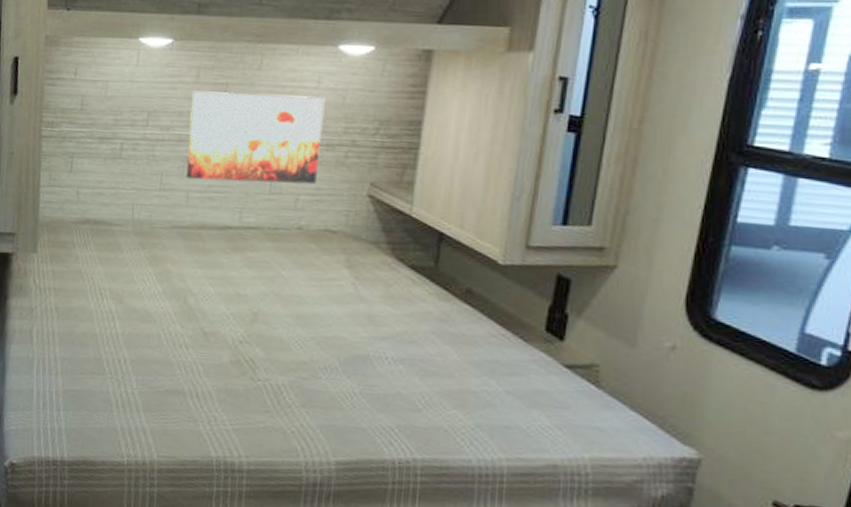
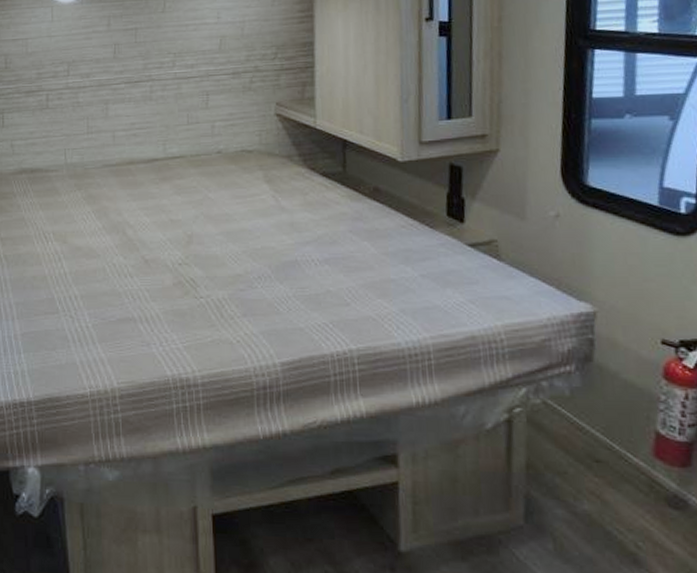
wall art: present [185,90,325,185] -> none [106,30,228,120]

